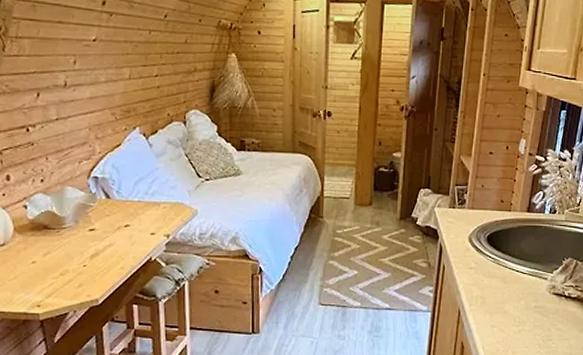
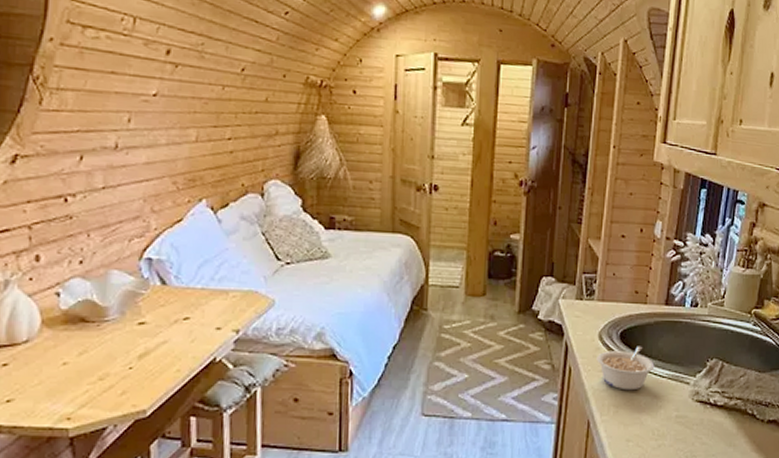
legume: none [467,247,517,285] -> present [597,346,655,391]

